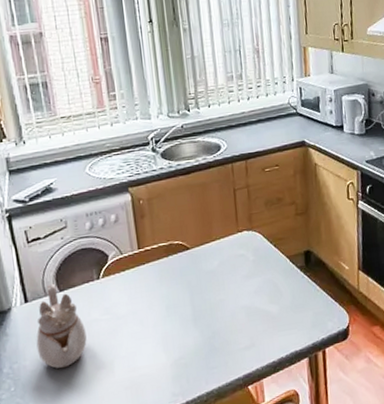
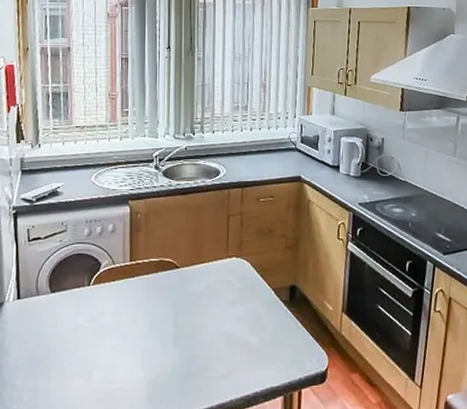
teapot: present [36,283,87,369] -> none [22,284,70,371]

